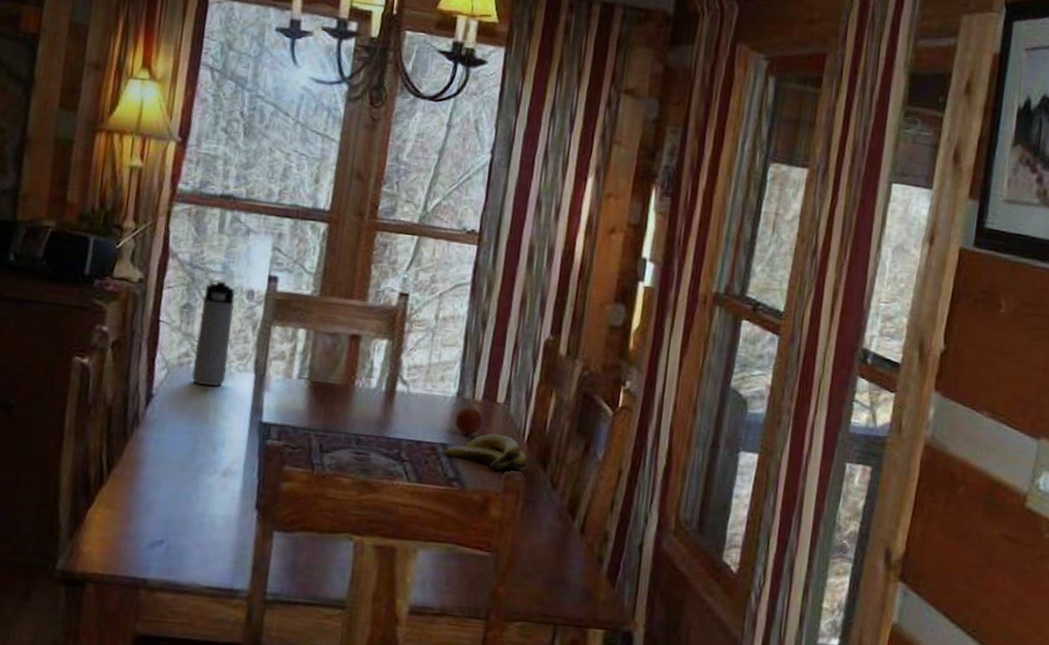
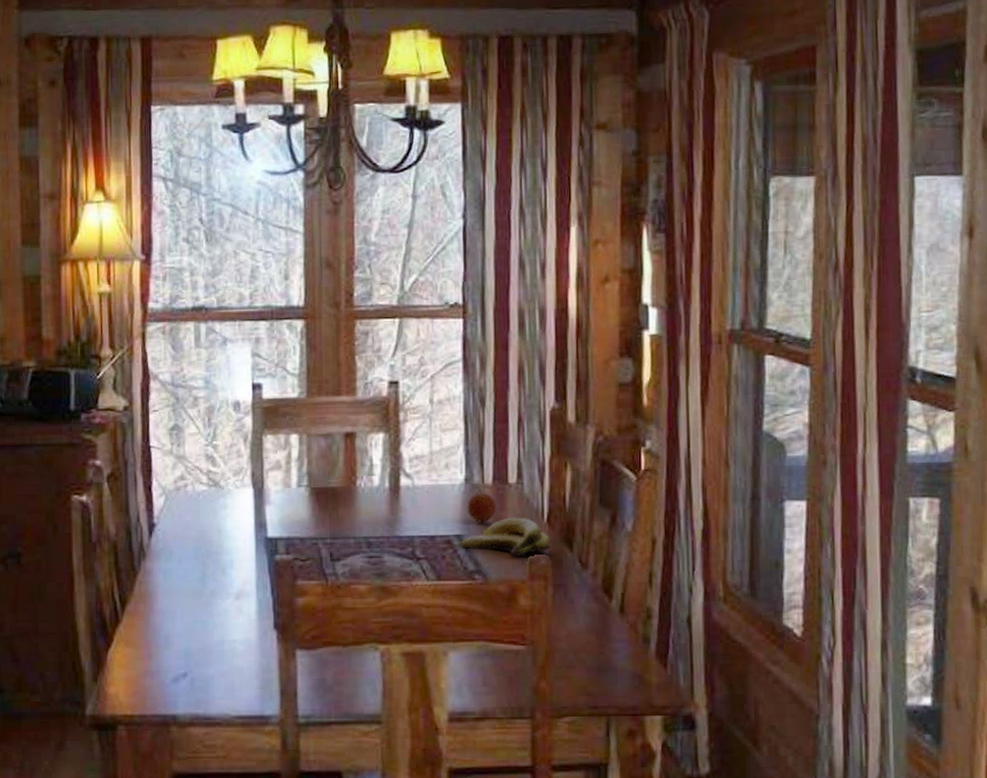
thermos bottle: present [191,281,235,387] -> none [189,397,225,508]

